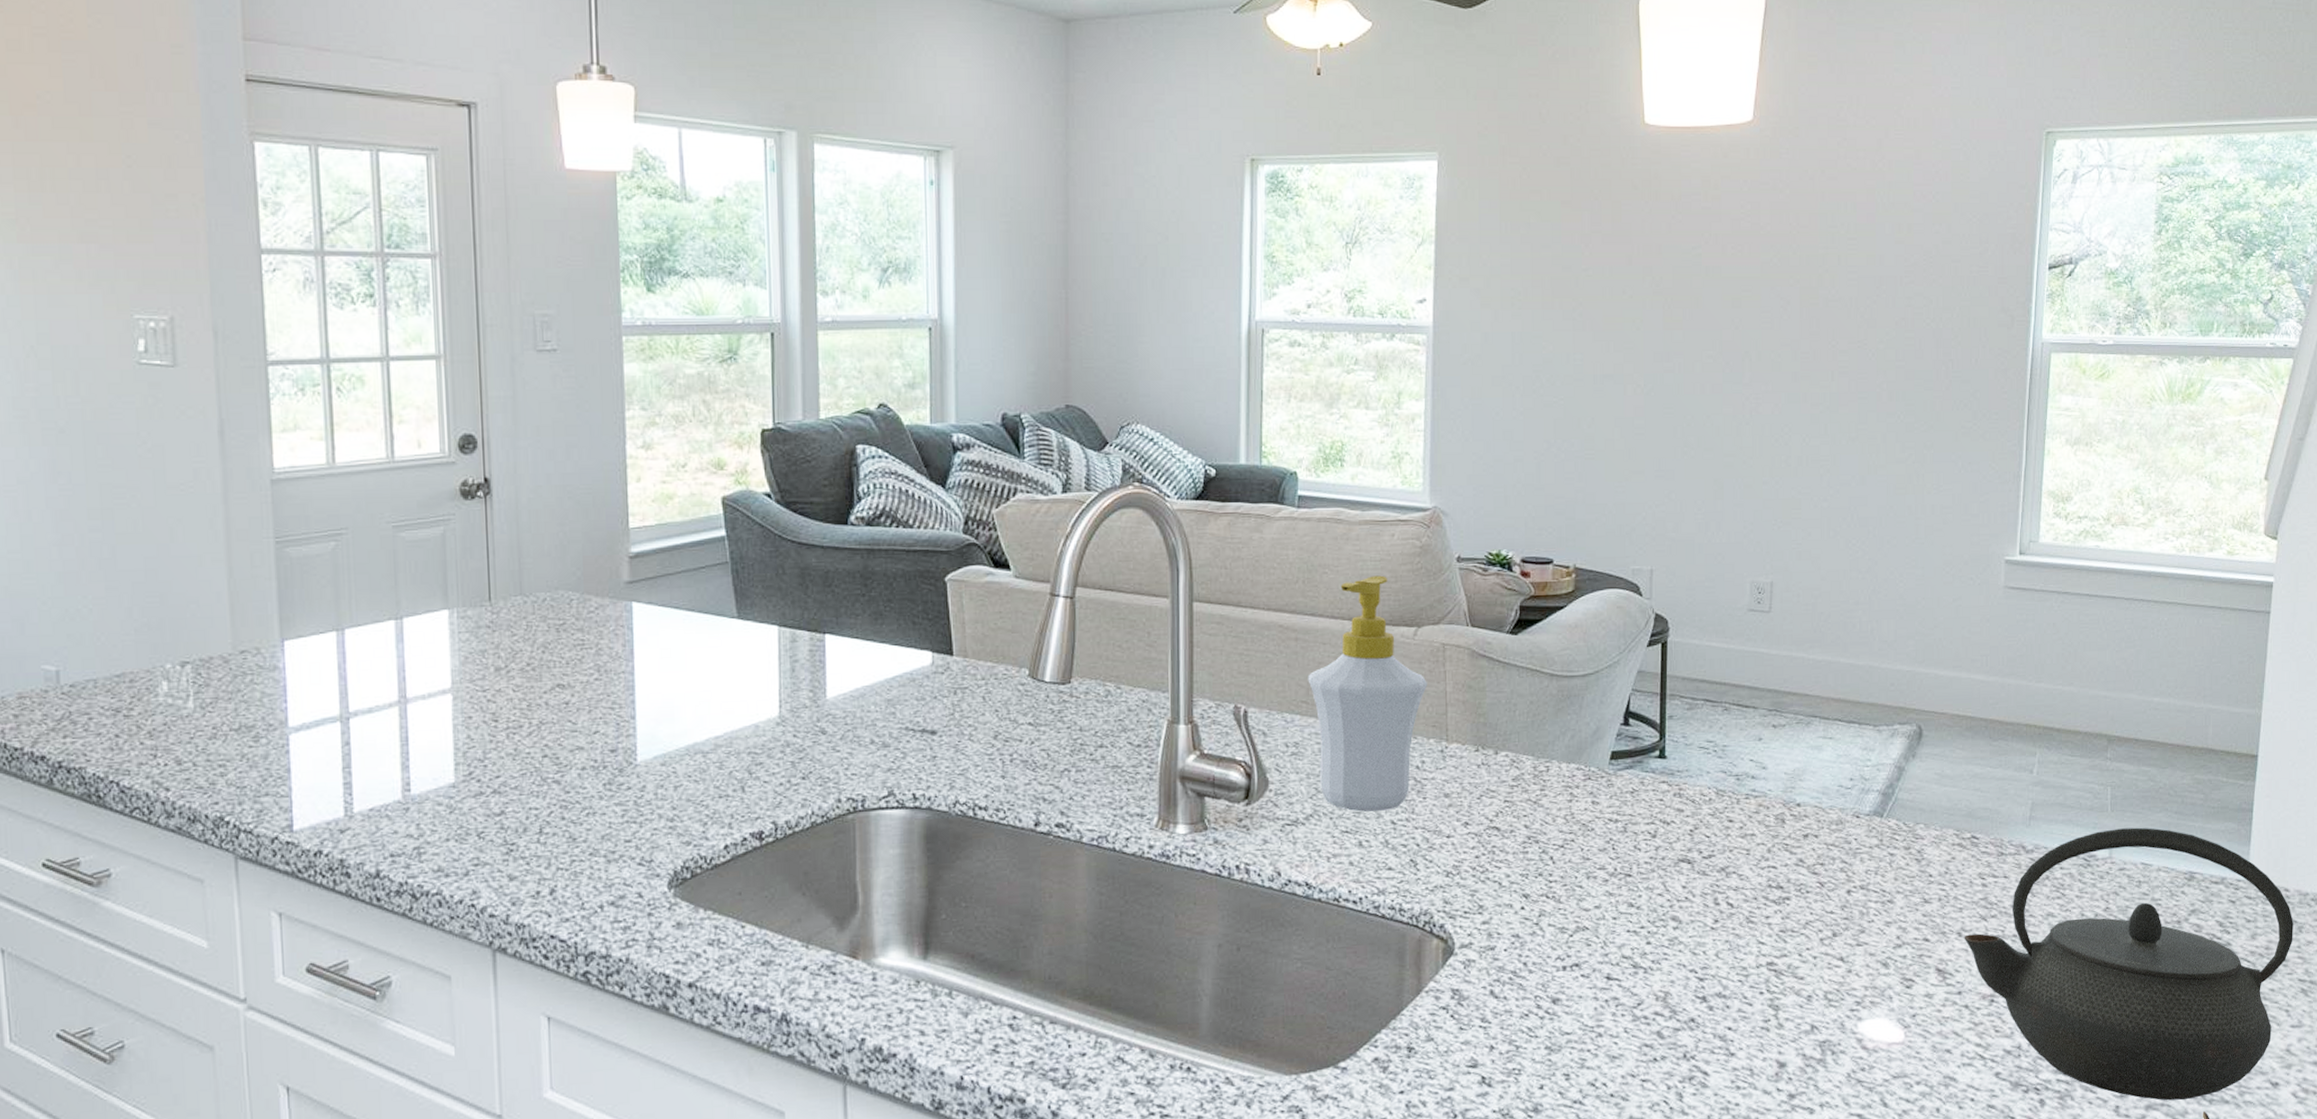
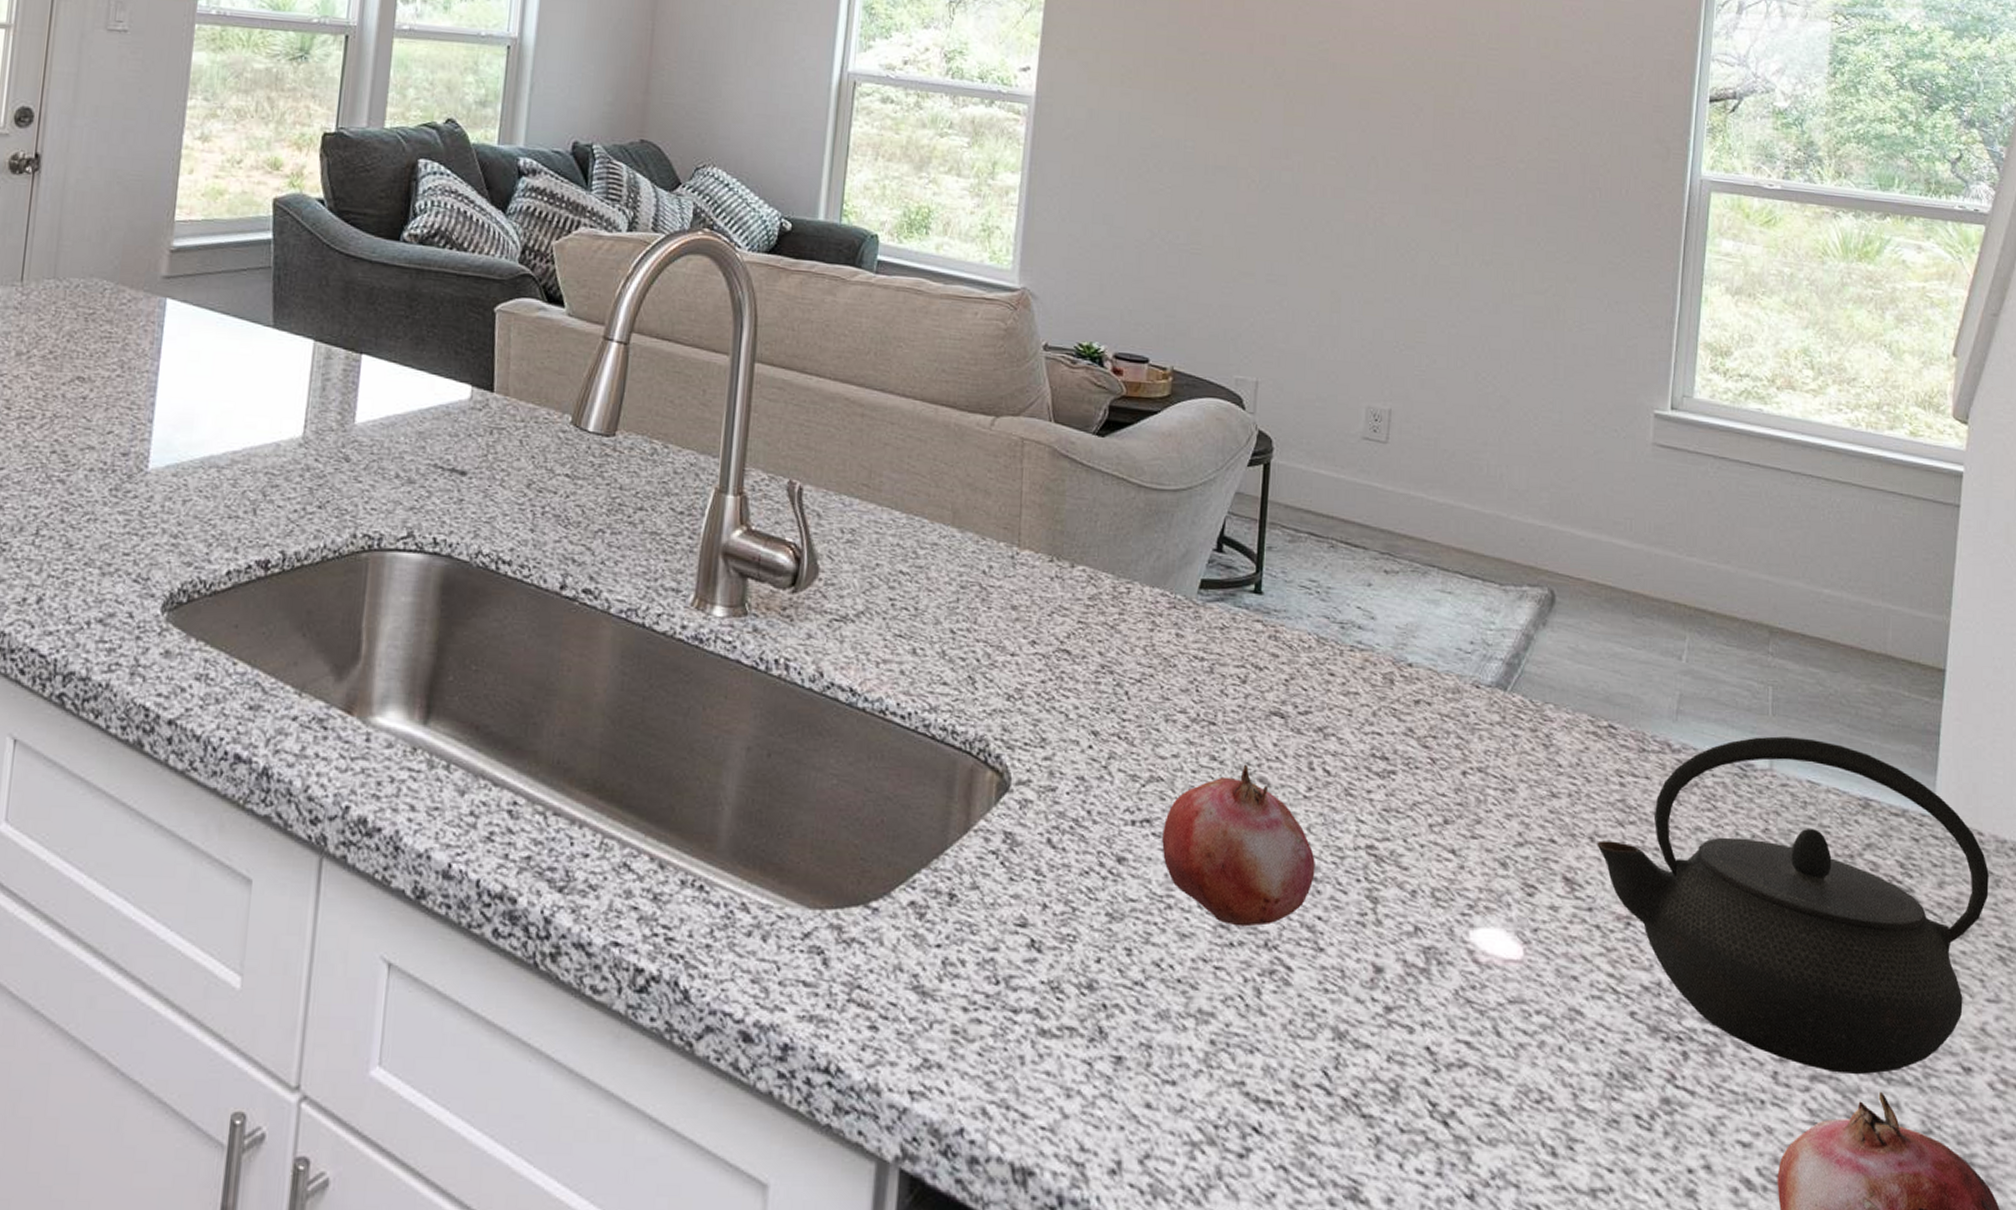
soap bottle: present [1308,575,1427,812] -> none [871,355,1002,617]
fruit: none [1590,906,1724,1044] -> present [1162,764,1315,927]

